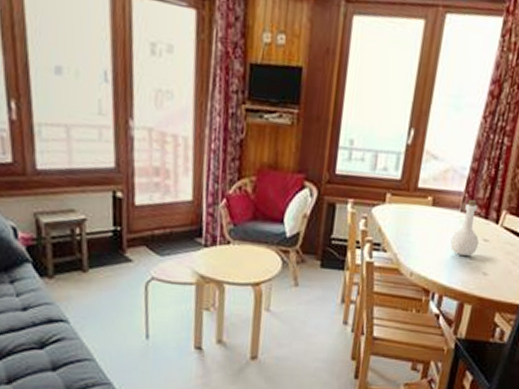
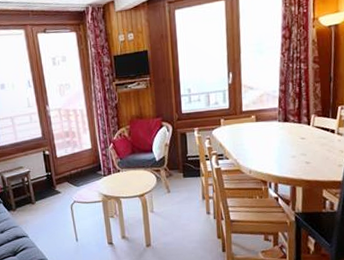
bottle: present [450,200,479,256] -> none [275,112,297,152]

